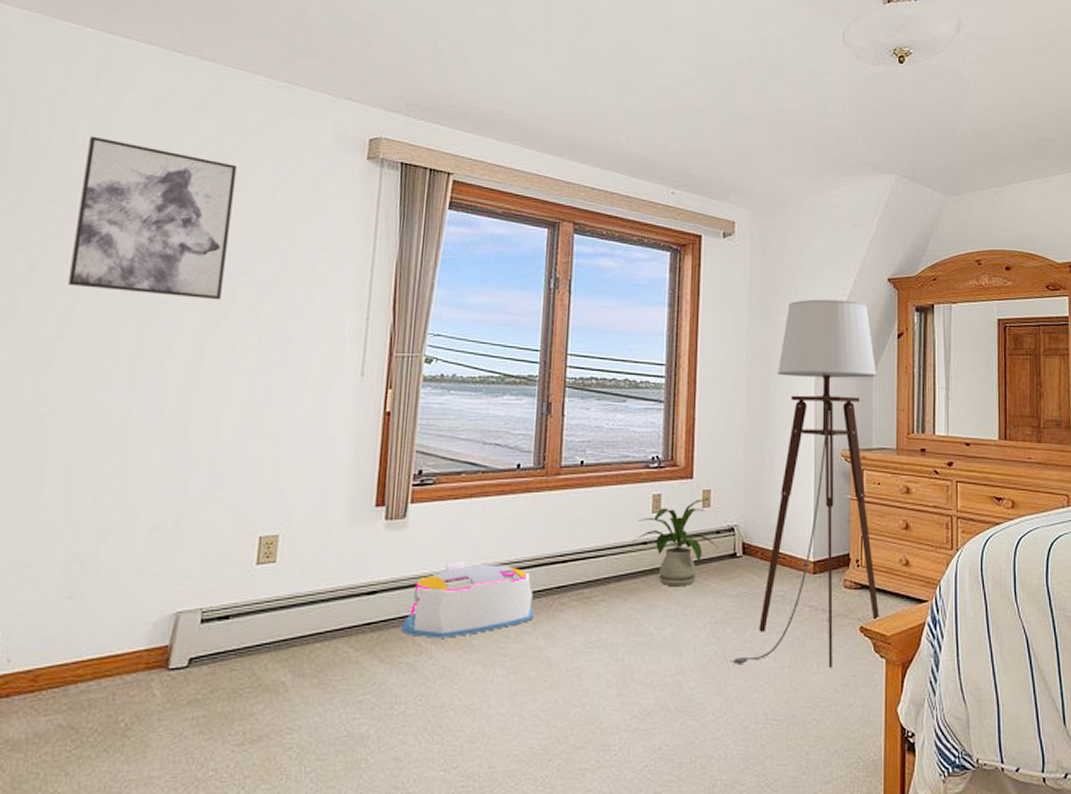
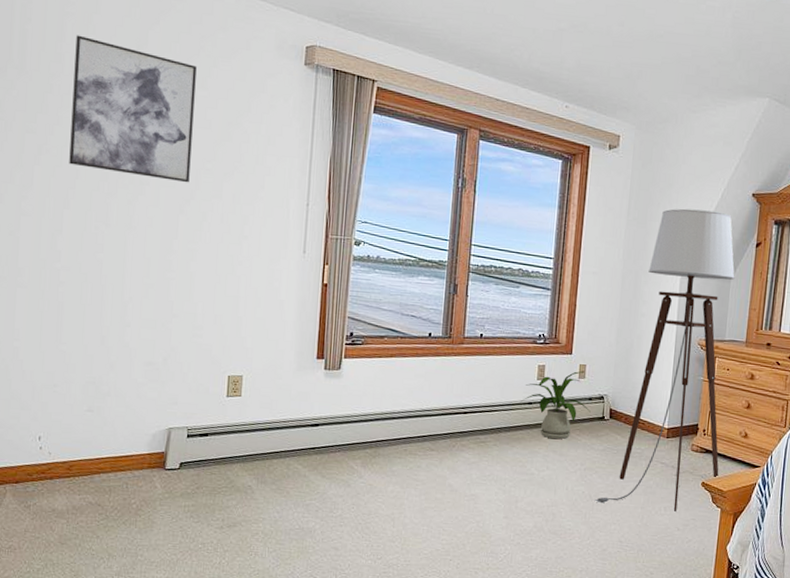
storage bin: present [401,561,534,638] -> none [338,406,440,464]

